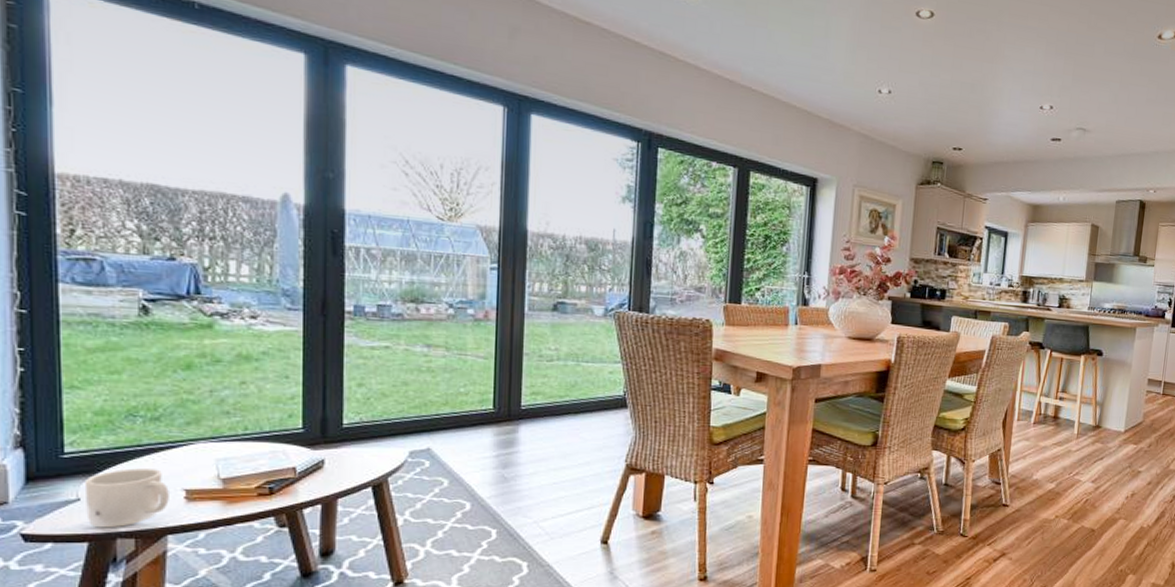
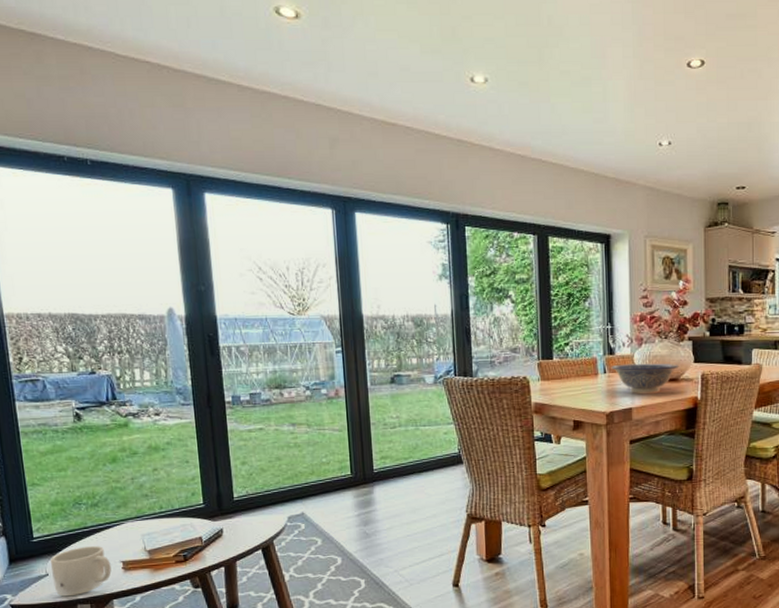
decorative bowl: none [803,317,876,351] -> present [611,363,679,393]

